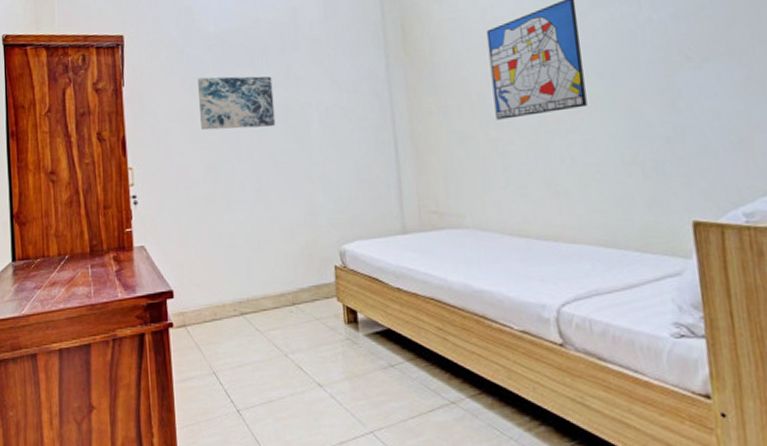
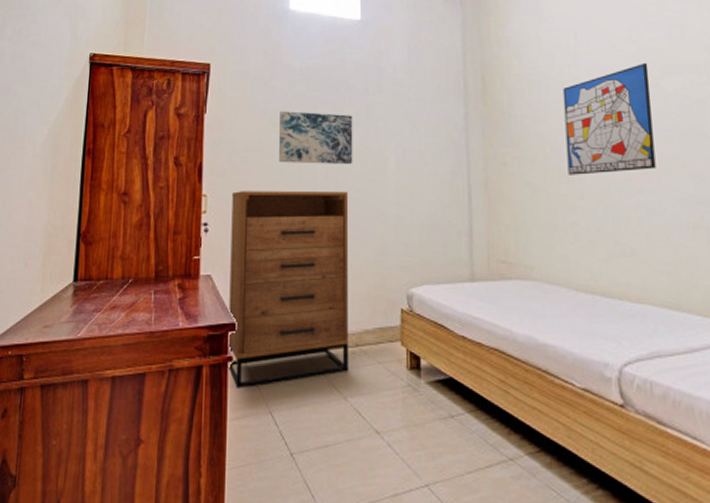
dresser: none [158,154,287,353] -> present [227,190,348,388]

